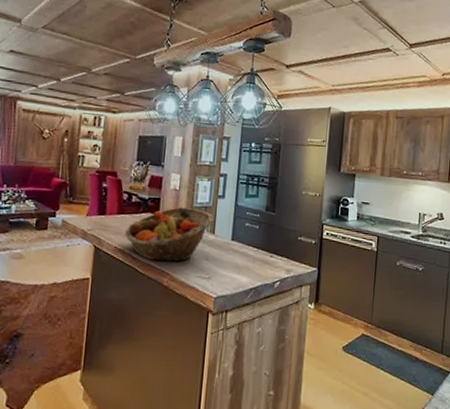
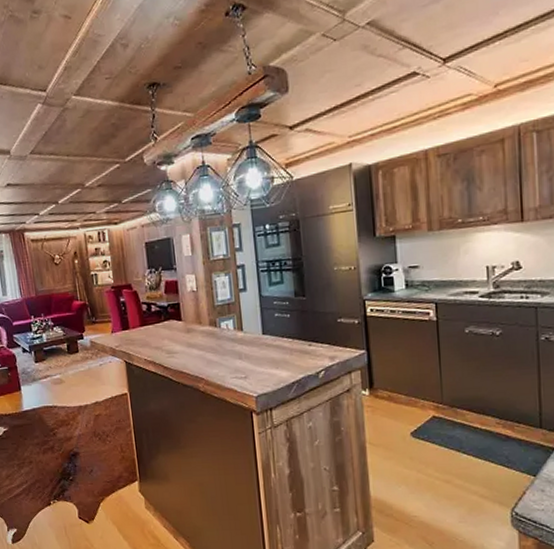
fruit basket: present [125,207,214,262] -> none [151,307,239,368]

